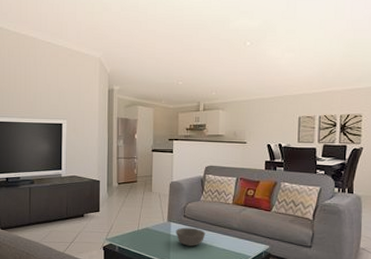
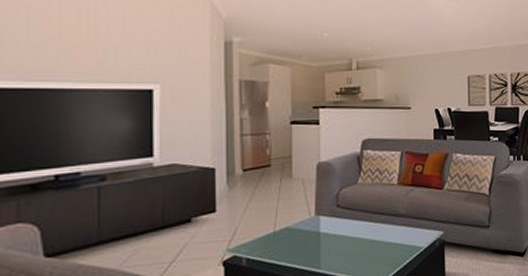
bowl: present [176,227,206,246] -> none [327,219,366,245]

